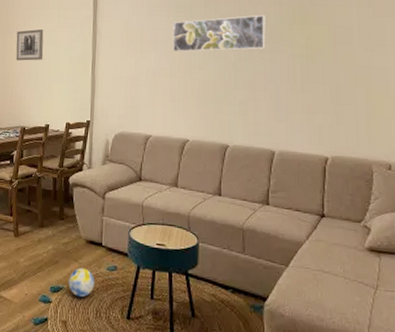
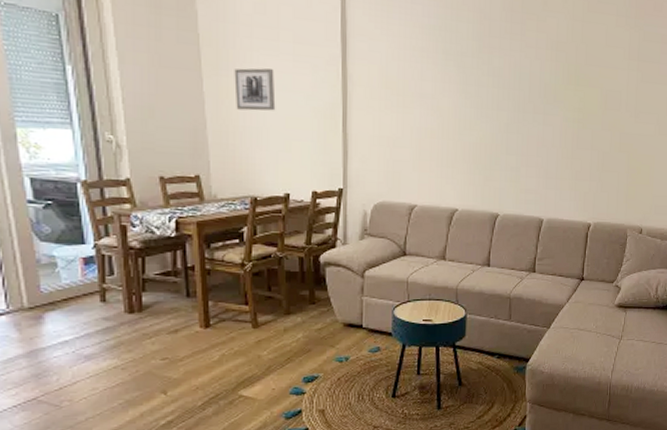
decorative ball: present [68,268,95,297] -> none [325,353,356,383]
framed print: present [172,15,266,52] -> none [440,71,541,111]

